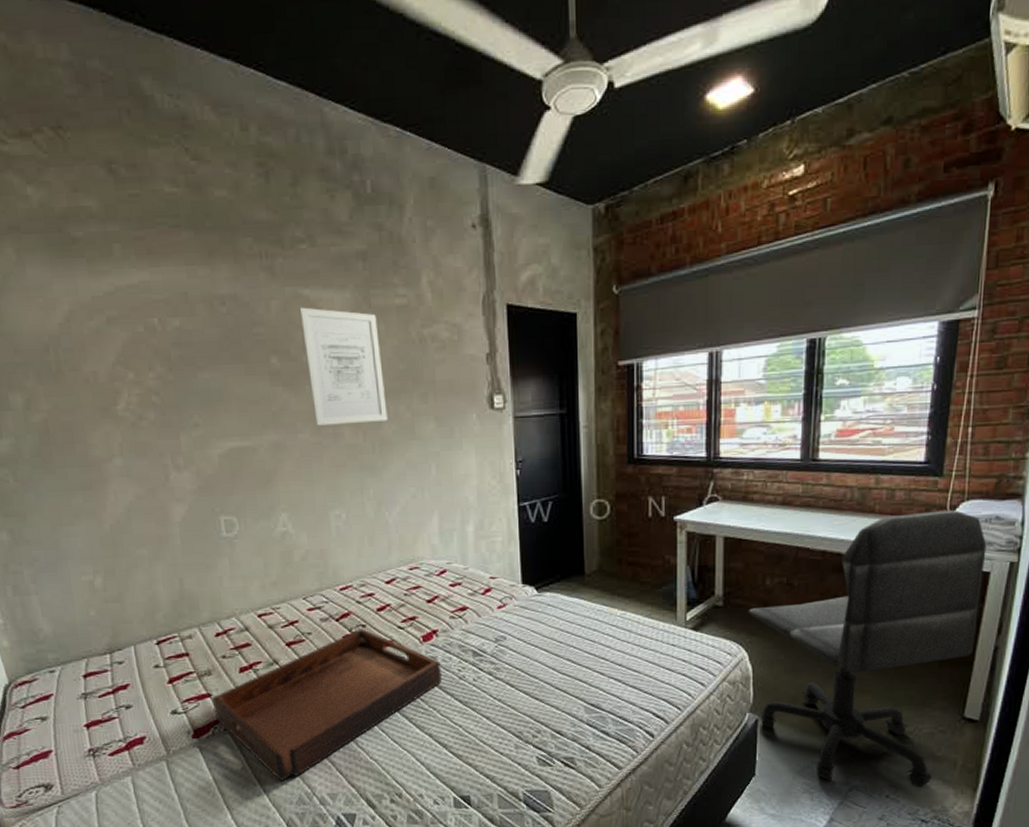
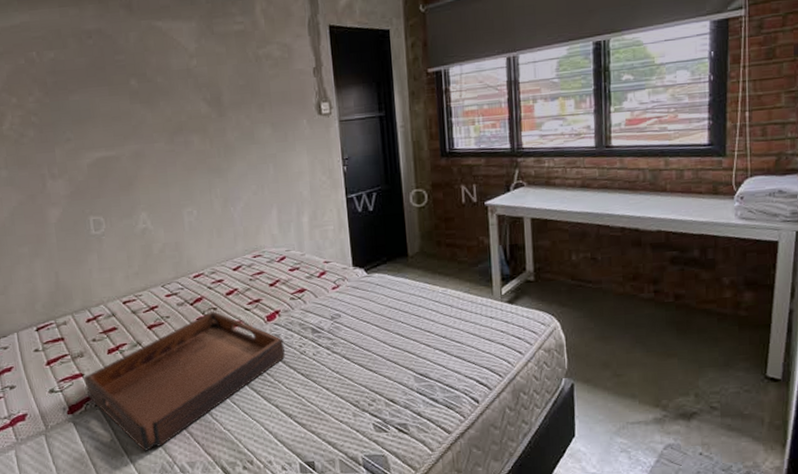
wall art: present [299,307,388,426] -> none [153,36,231,136]
office chair: present [748,509,987,788] -> none [557,185,773,445]

